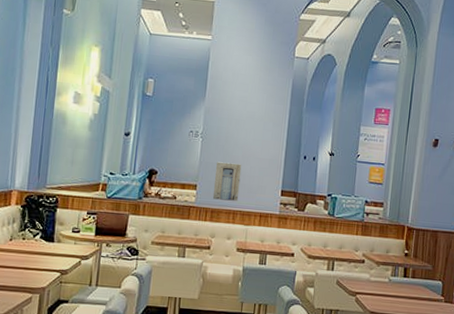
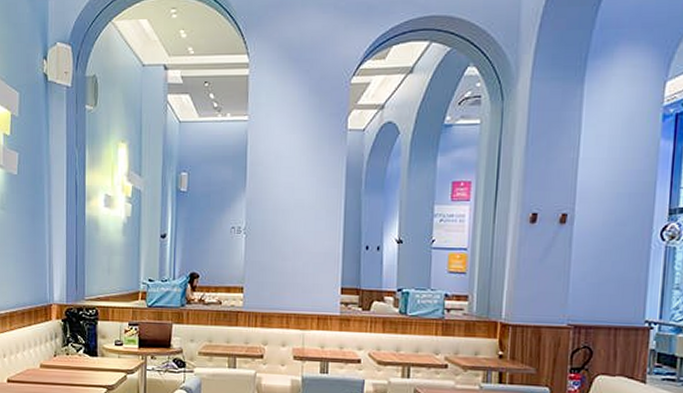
wall art: present [212,162,242,201] -> none [262,259,293,303]

